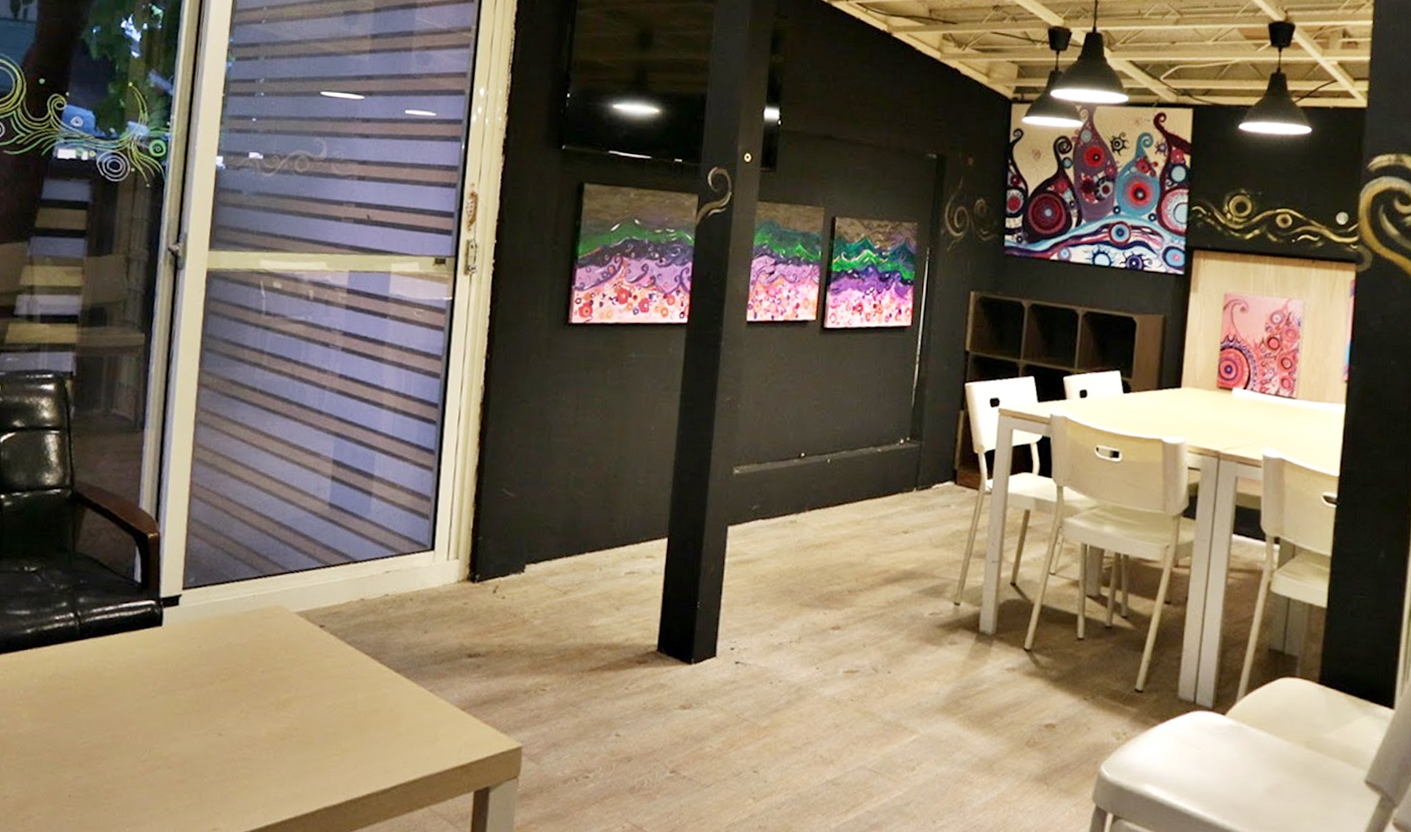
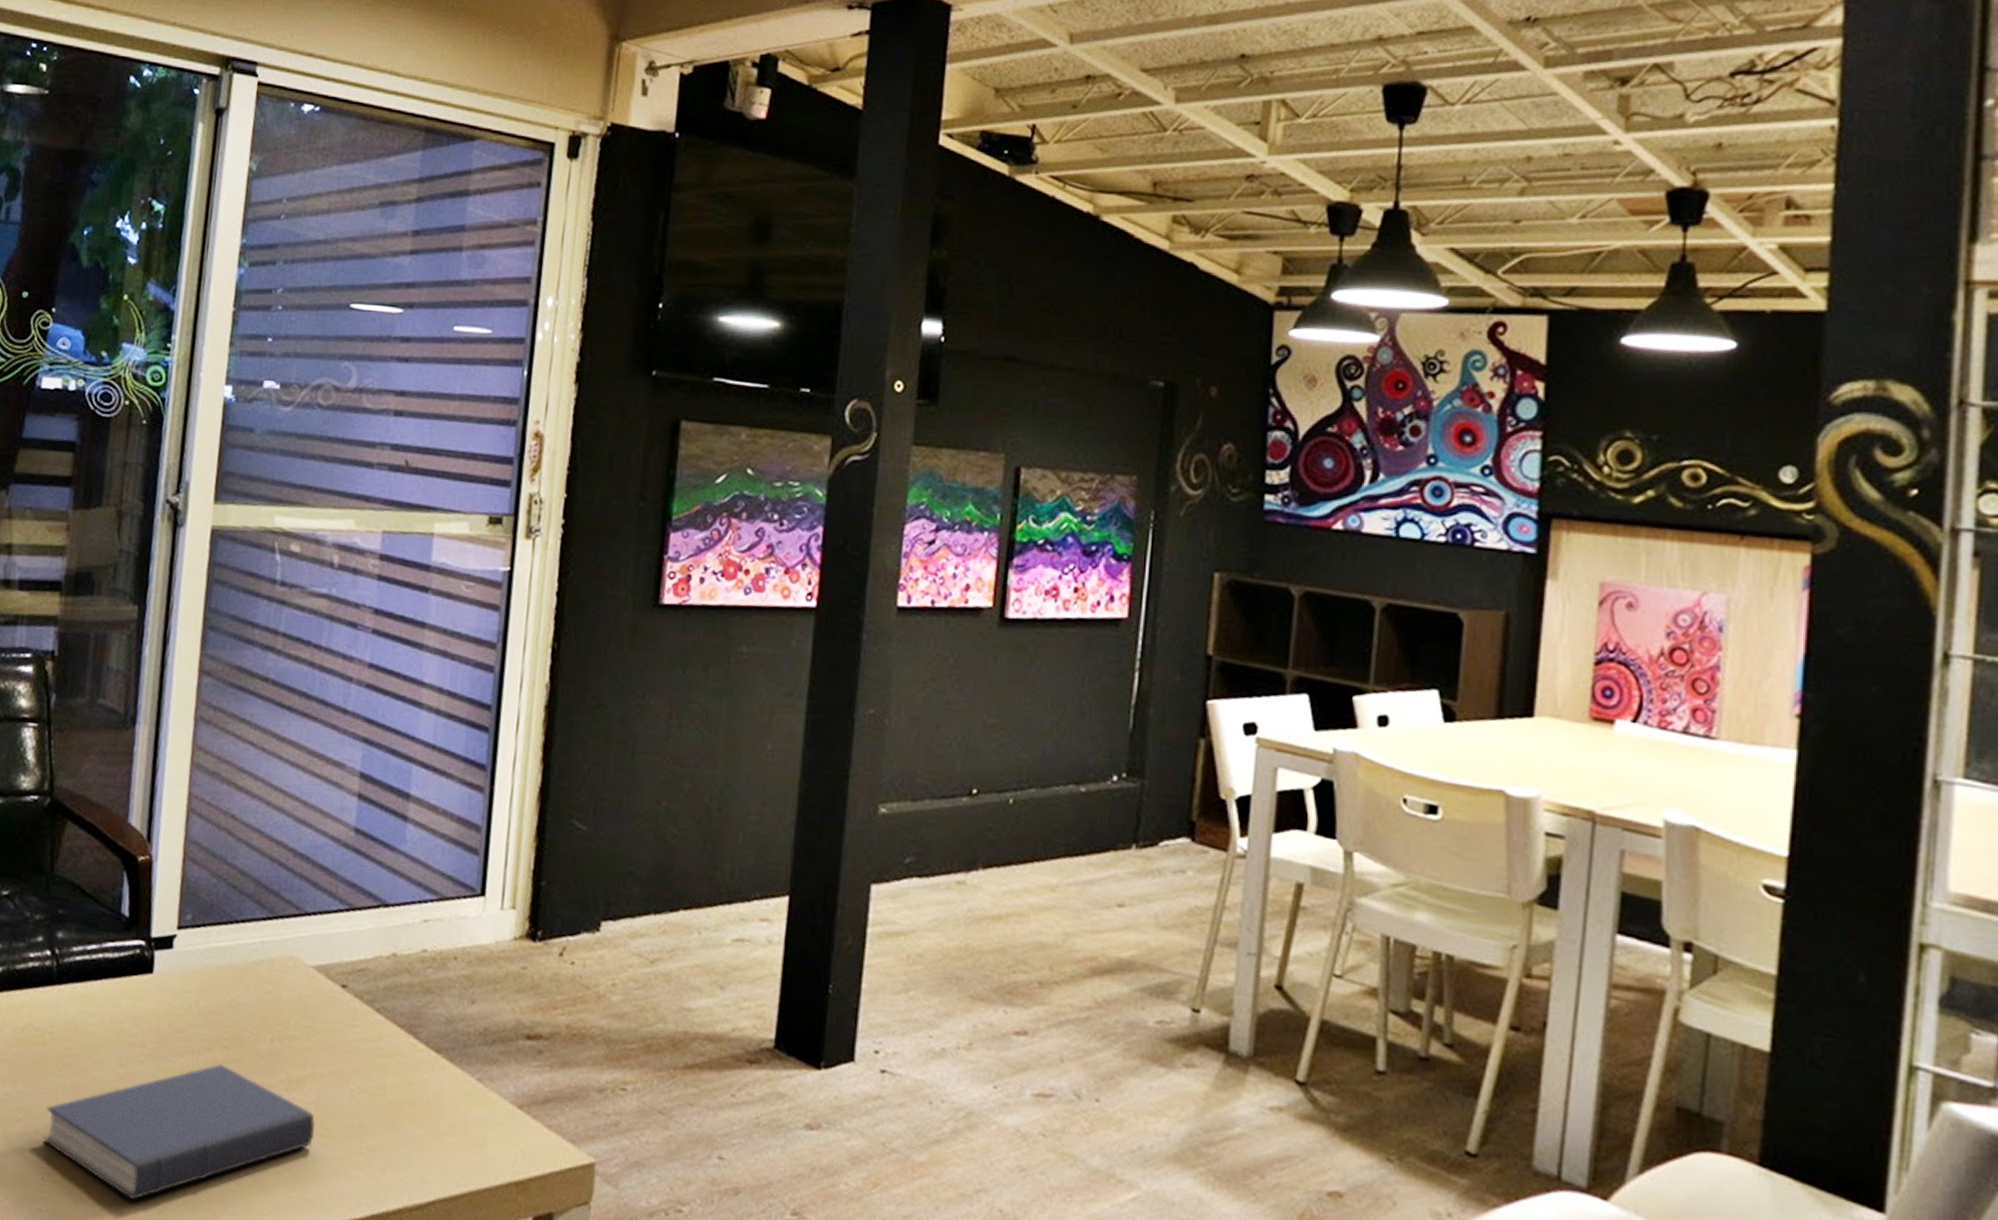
book: none [69,693,299,807] -> present [43,1064,315,1201]

